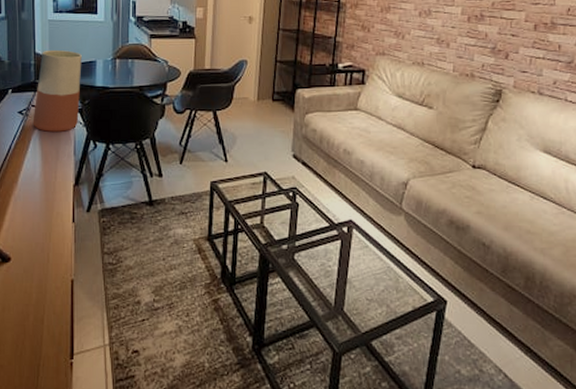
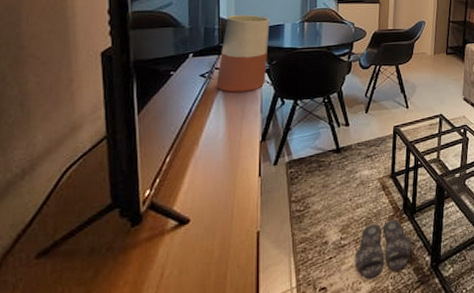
slippers: none [169,288,230,350] -> present [355,219,411,279]

